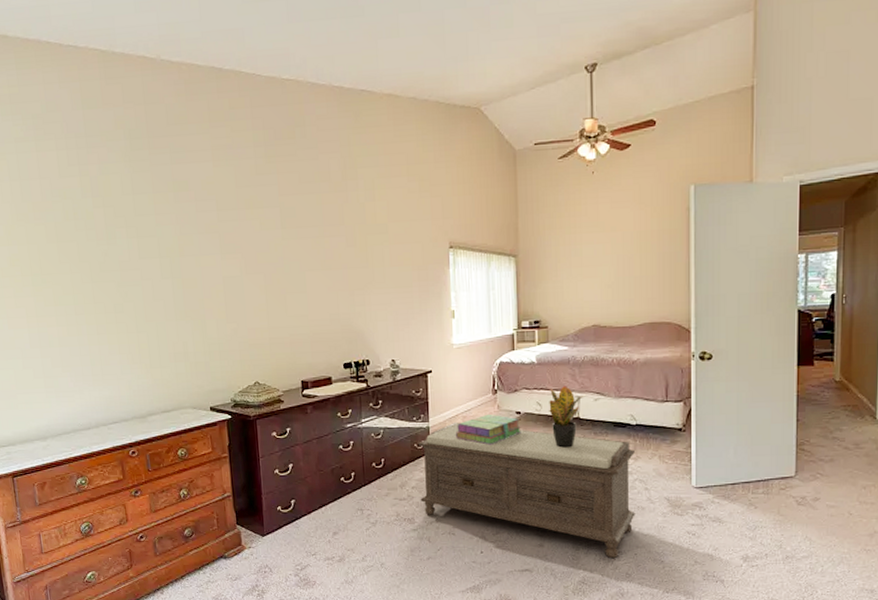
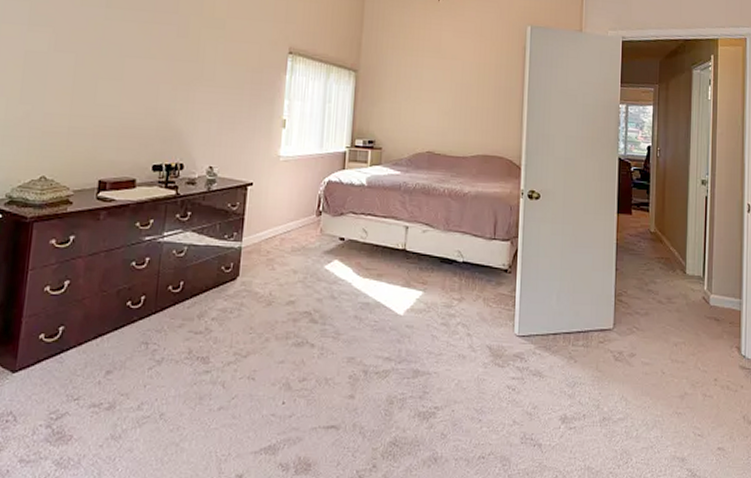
bench: present [418,423,635,559] -> none [219,245,460,416]
stack of books: present [455,414,521,445] -> none [269,237,344,274]
potted plant: present [549,386,587,448] -> none [375,213,416,283]

